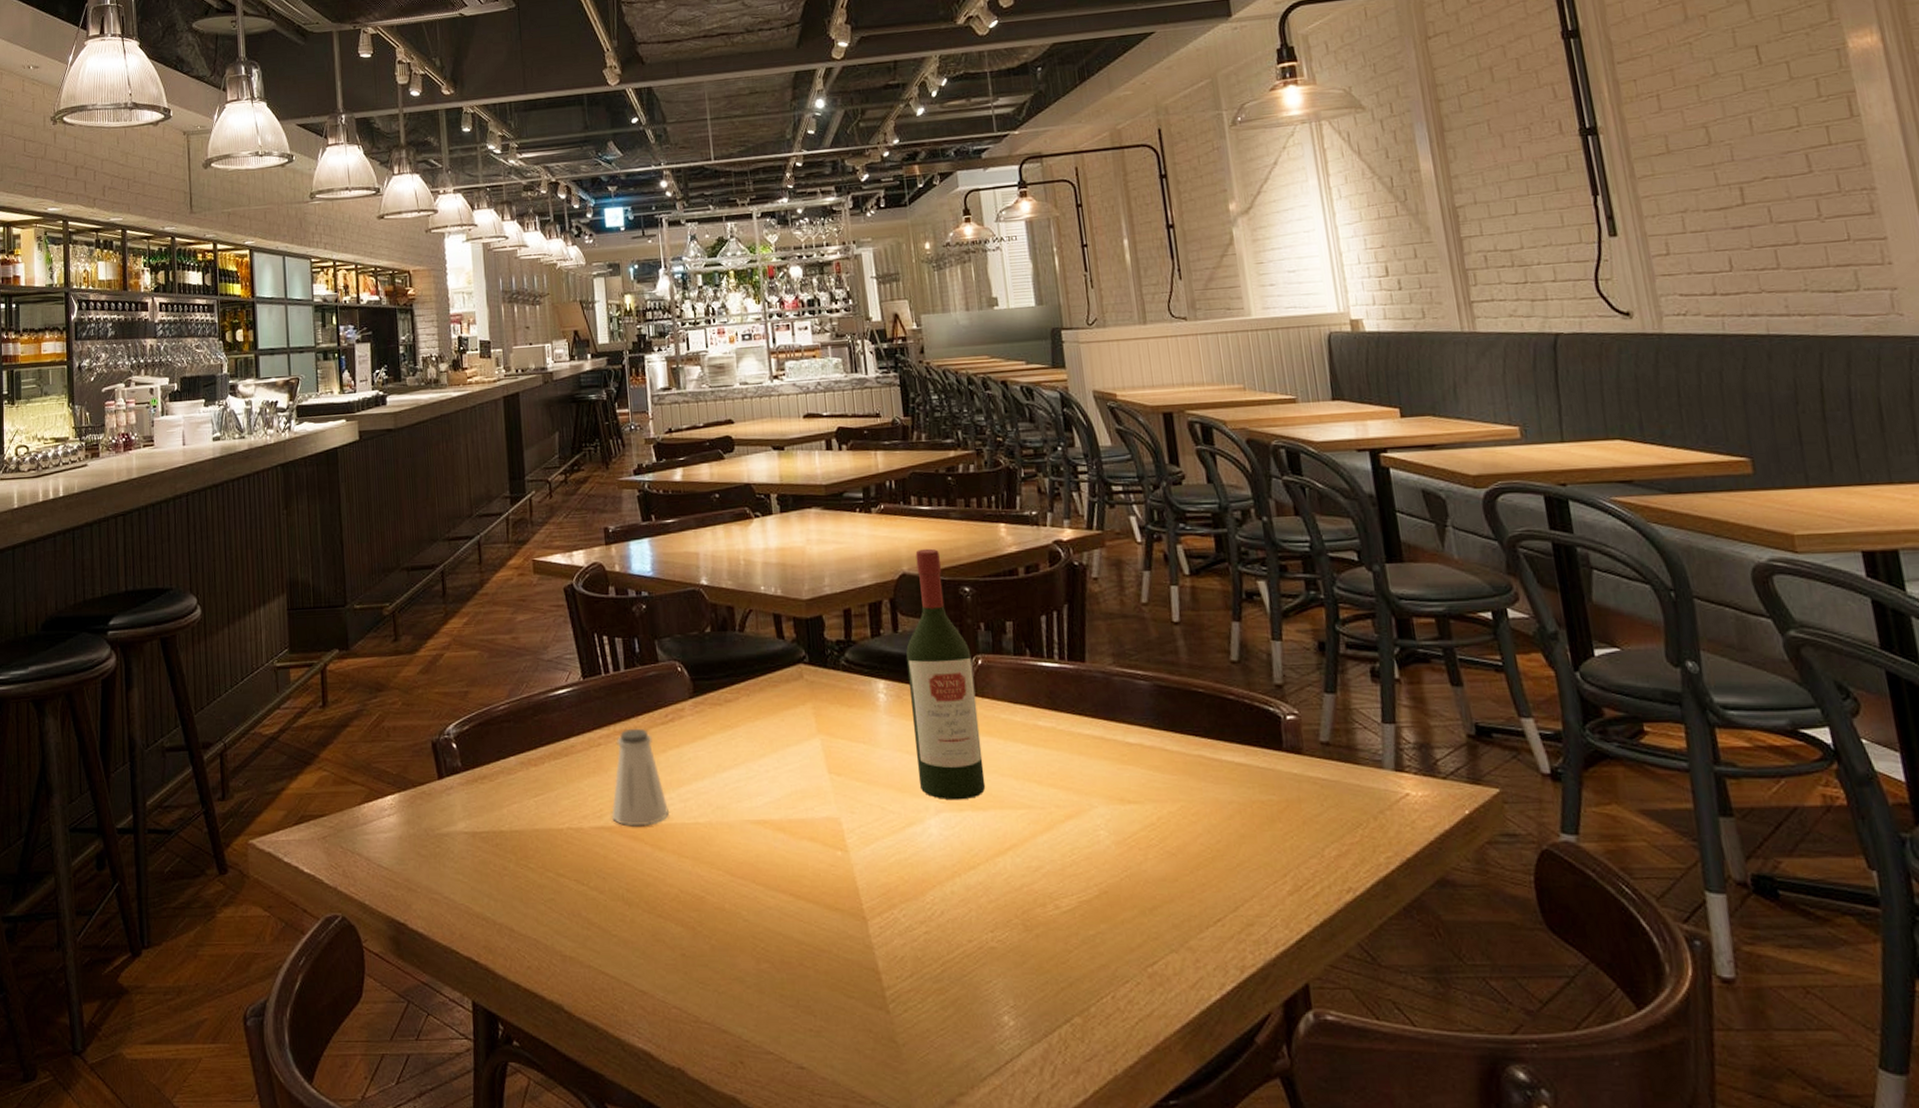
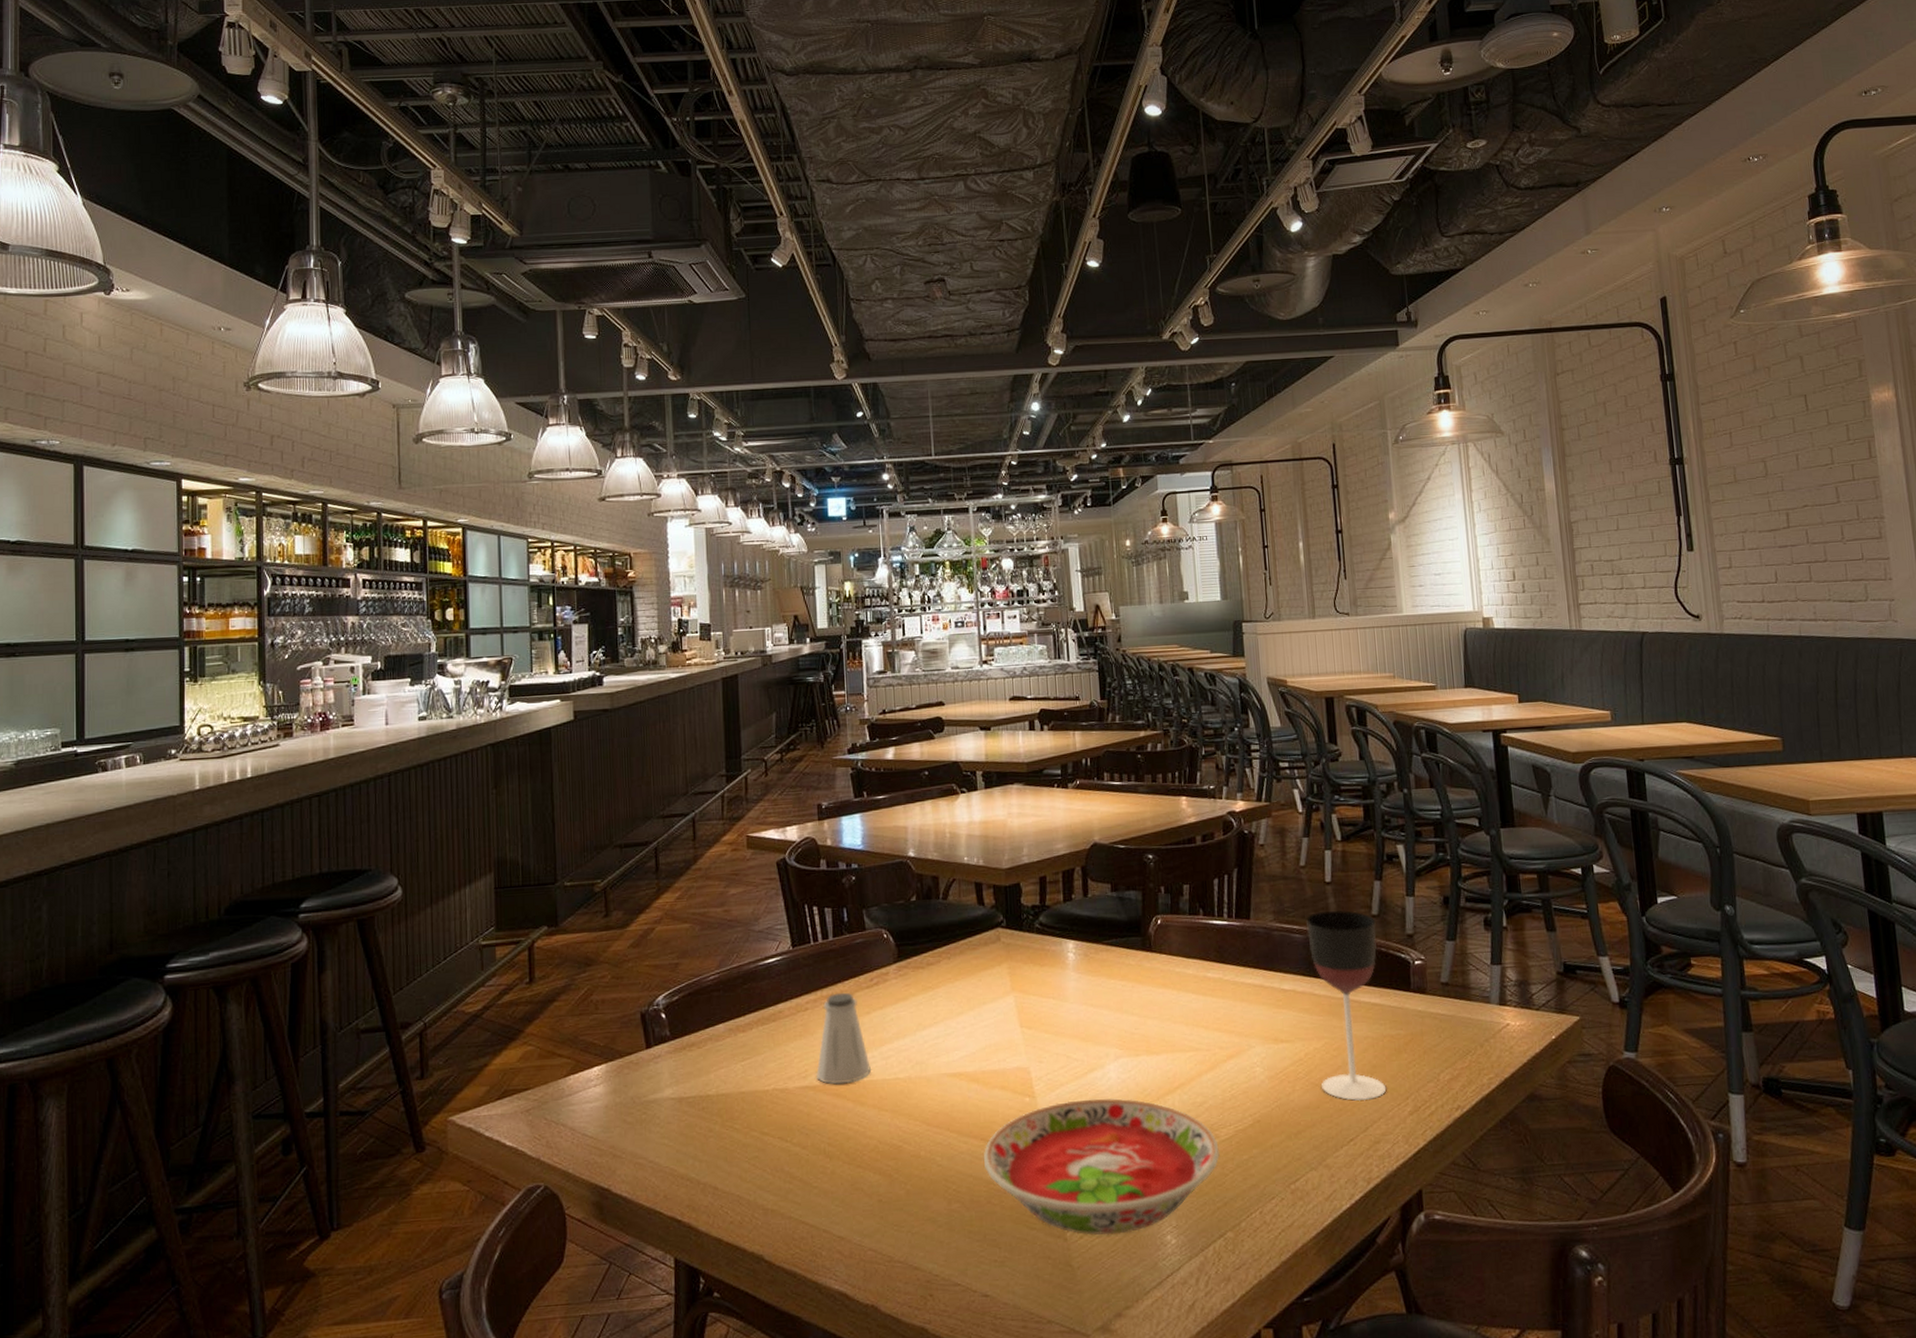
bowl: none [793,856,1061,1011] -> present [983,1098,1220,1236]
wine bottle: present [906,548,986,801] -> none [1094,820,1160,1047]
wineglass: none [1152,654,1259,876] -> present [1306,910,1387,1102]

